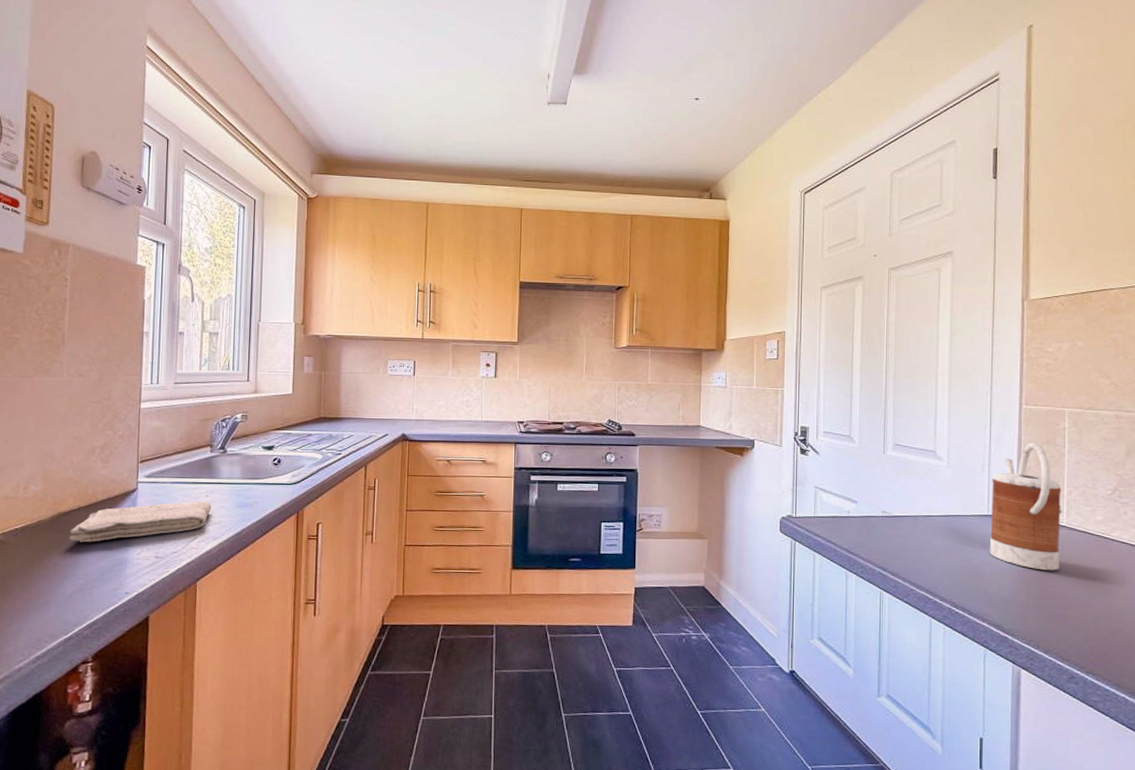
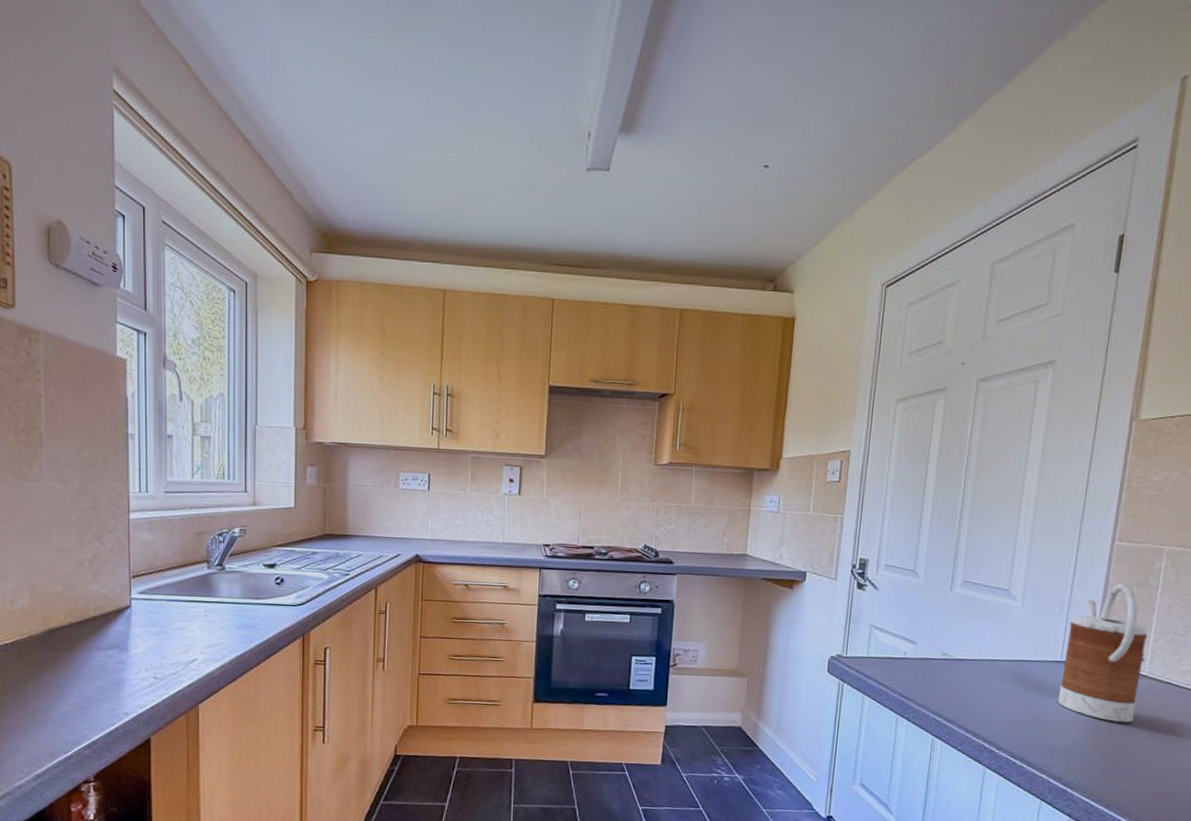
washcloth: present [69,501,211,543] -> none [62,621,211,661]

